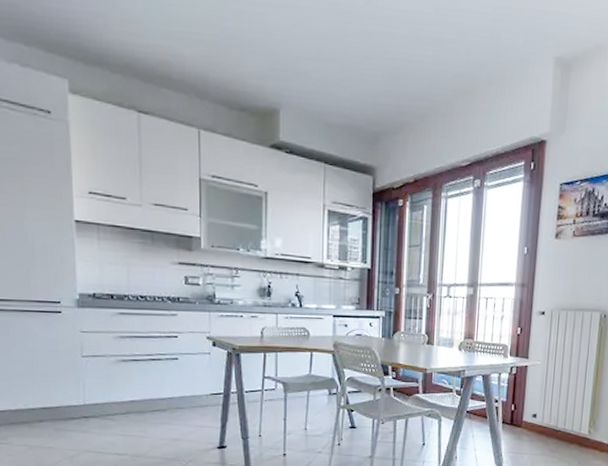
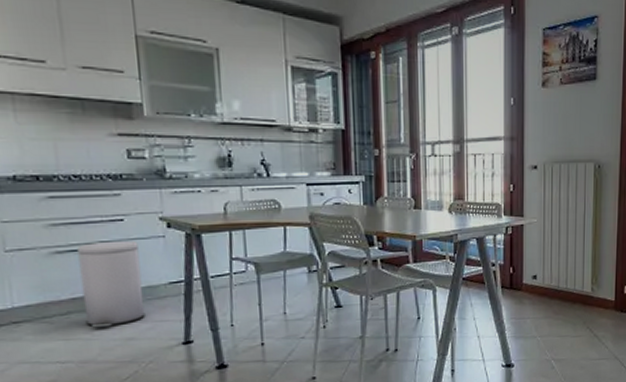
pedal bin: none [139,354,189,428] -> present [77,240,145,328]

